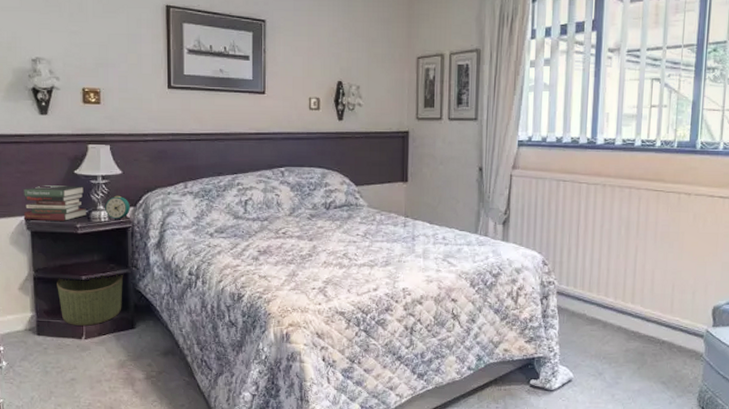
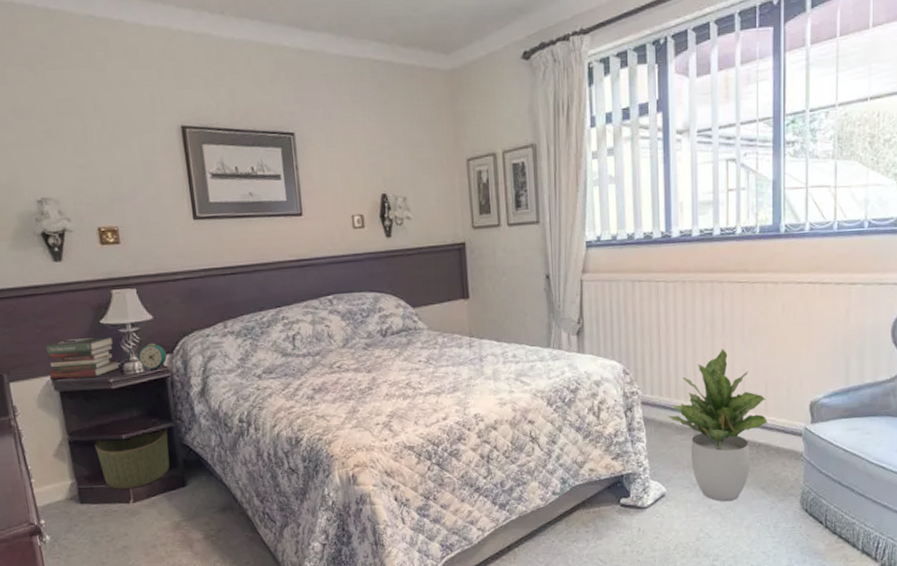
potted plant: none [578,250,672,393] -> present [666,349,767,502]

